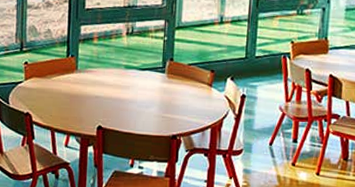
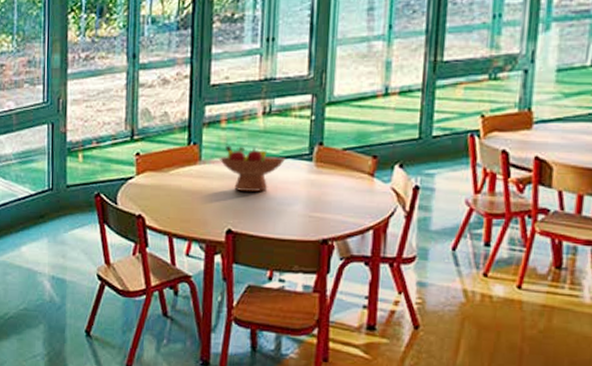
fruit bowl: none [91,58,145,96] -> present [219,145,286,192]

